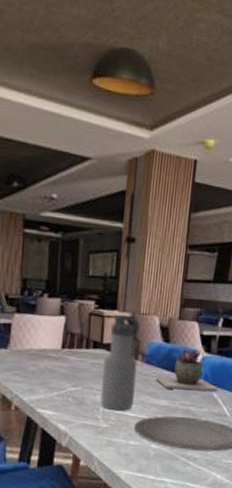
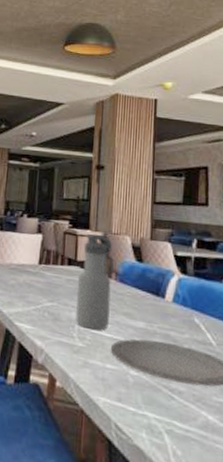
succulent plant: present [156,349,217,391] -> none [131,270,198,316]

